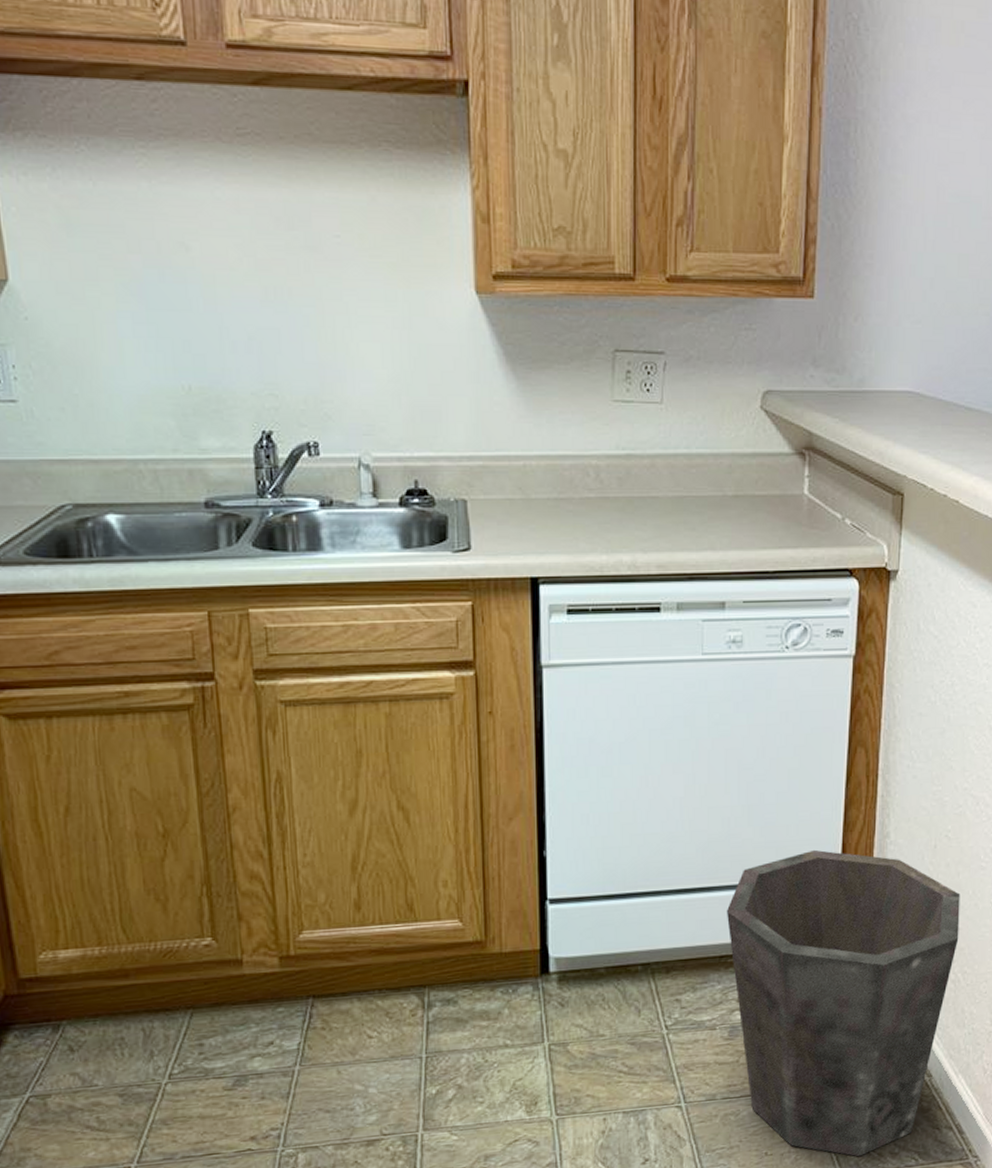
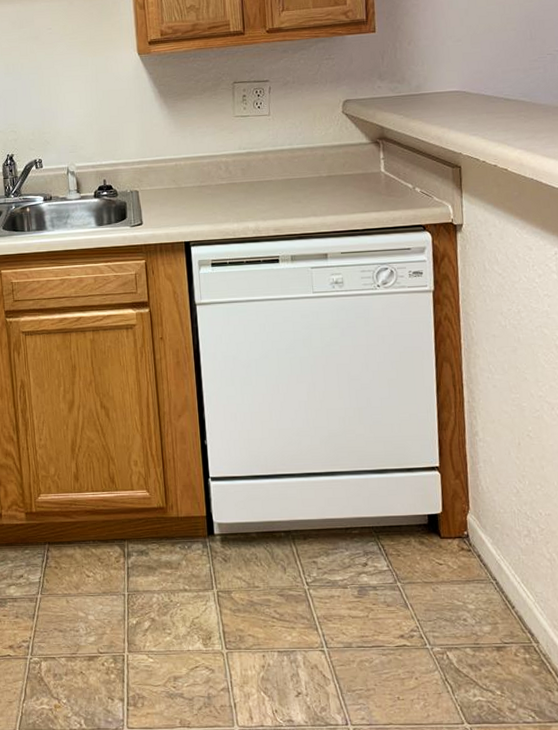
waste bin: present [726,849,960,1157] -> none [347,444,550,709]

